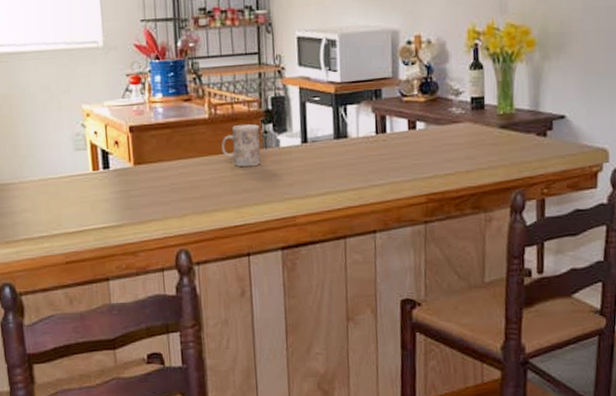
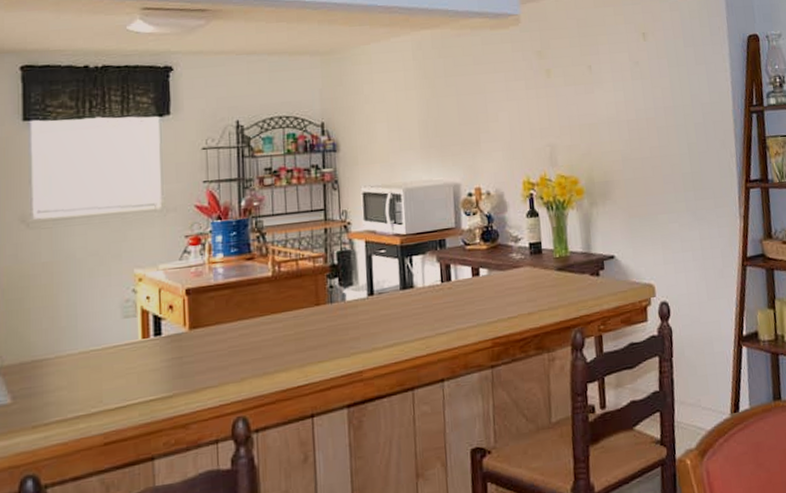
mug: present [222,124,261,167] -> none [285,279,326,324]

